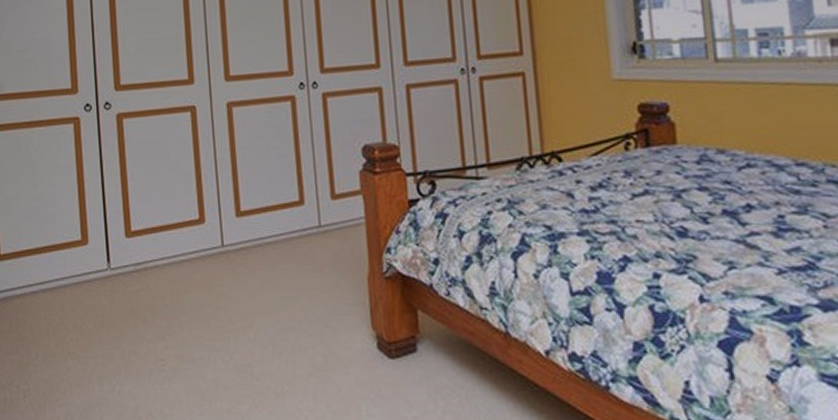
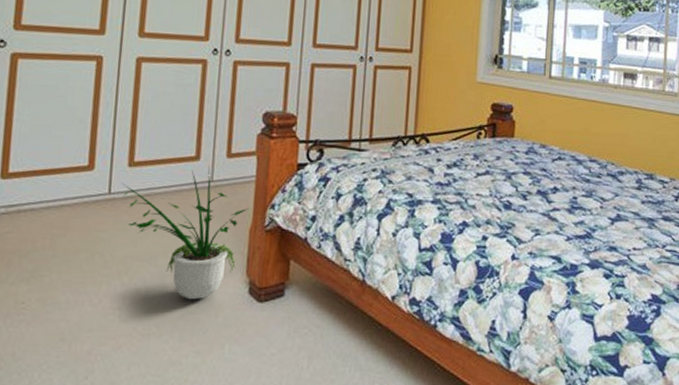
potted plant: none [233,209,364,356] -> present [122,165,249,300]

